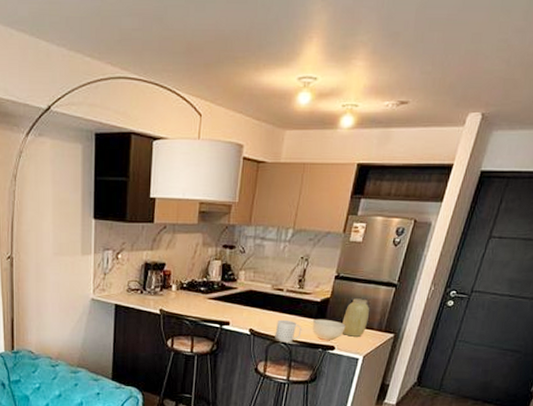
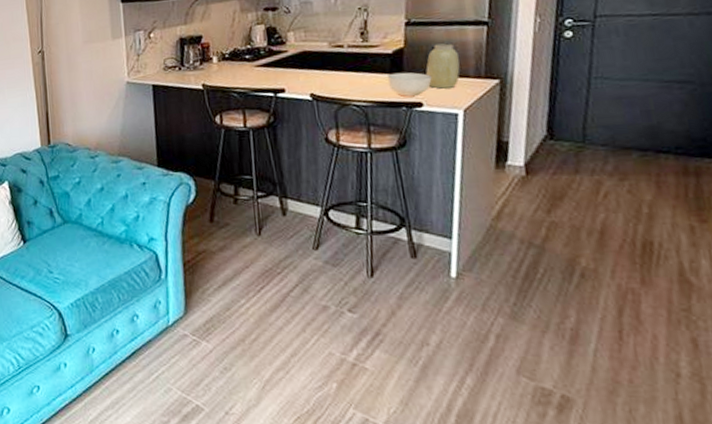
mug: present [275,319,302,343] -> none [342,78,376,105]

